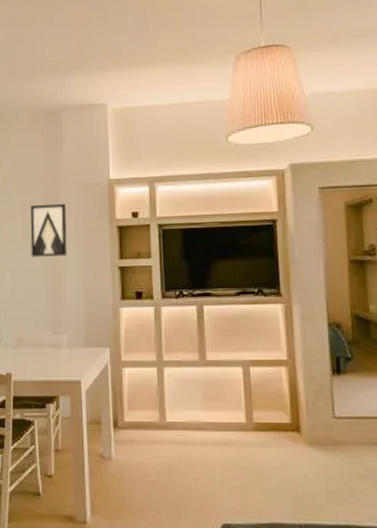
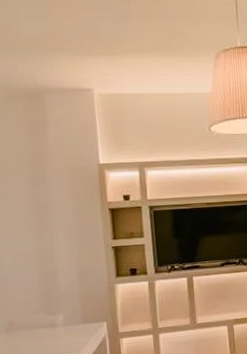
wall art: present [30,203,67,257] -> none [14,187,59,242]

